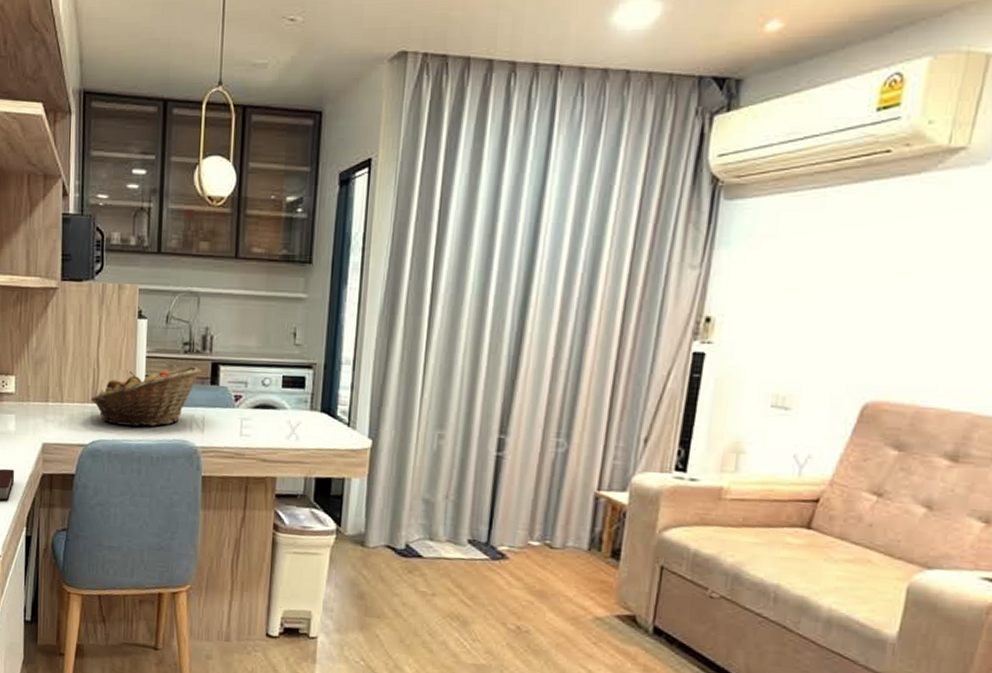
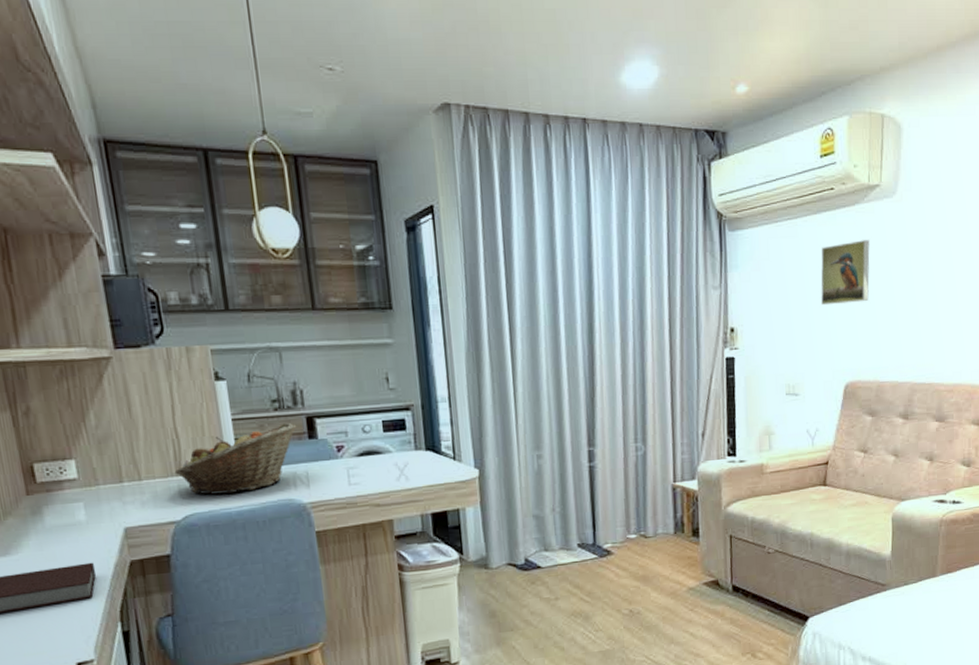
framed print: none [845,219,936,300] -> present [821,240,870,306]

